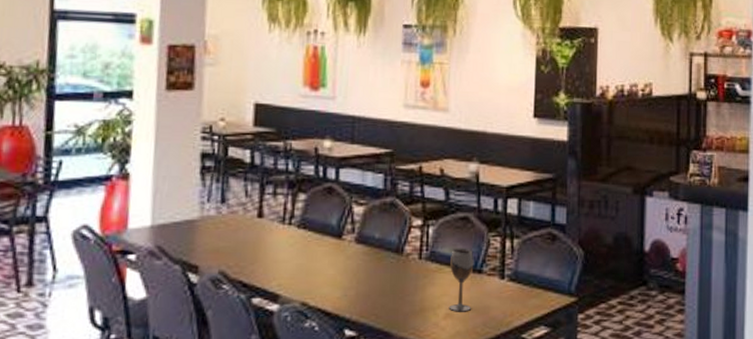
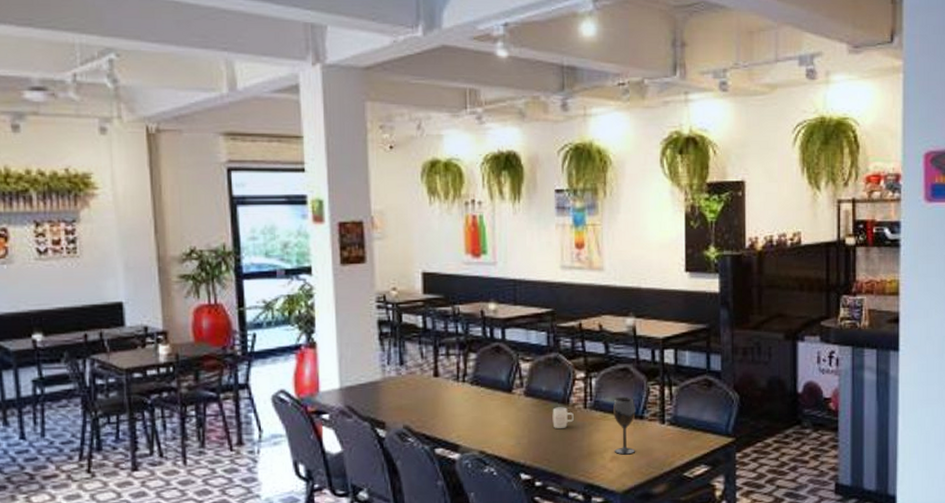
mug: none [384,257,408,281] -> present [552,407,575,429]

